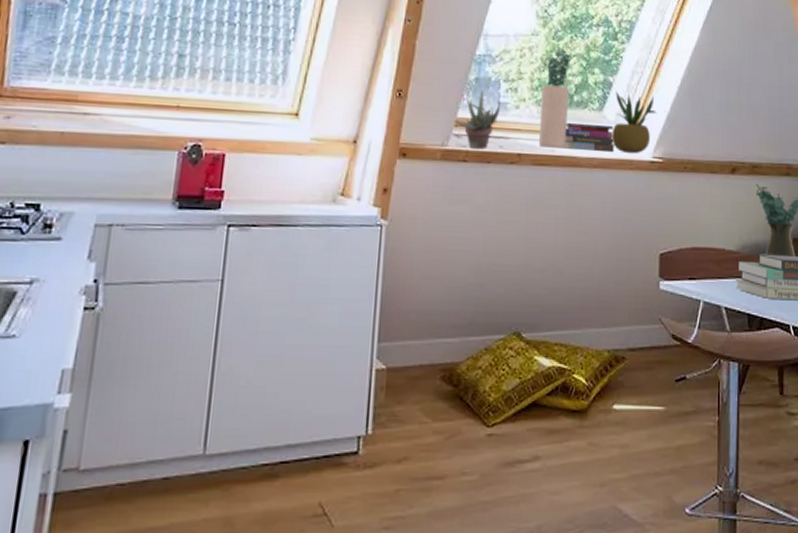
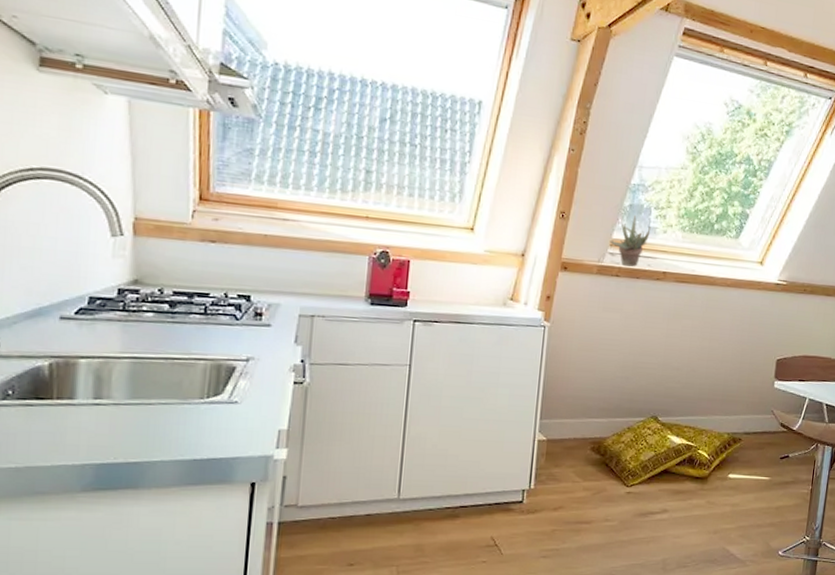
vase: present [538,46,570,148] -> none [681,179,714,269]
books: present [563,122,614,153] -> none [703,247,747,275]
potted plant: present [611,90,657,154] -> none [744,221,785,277]

